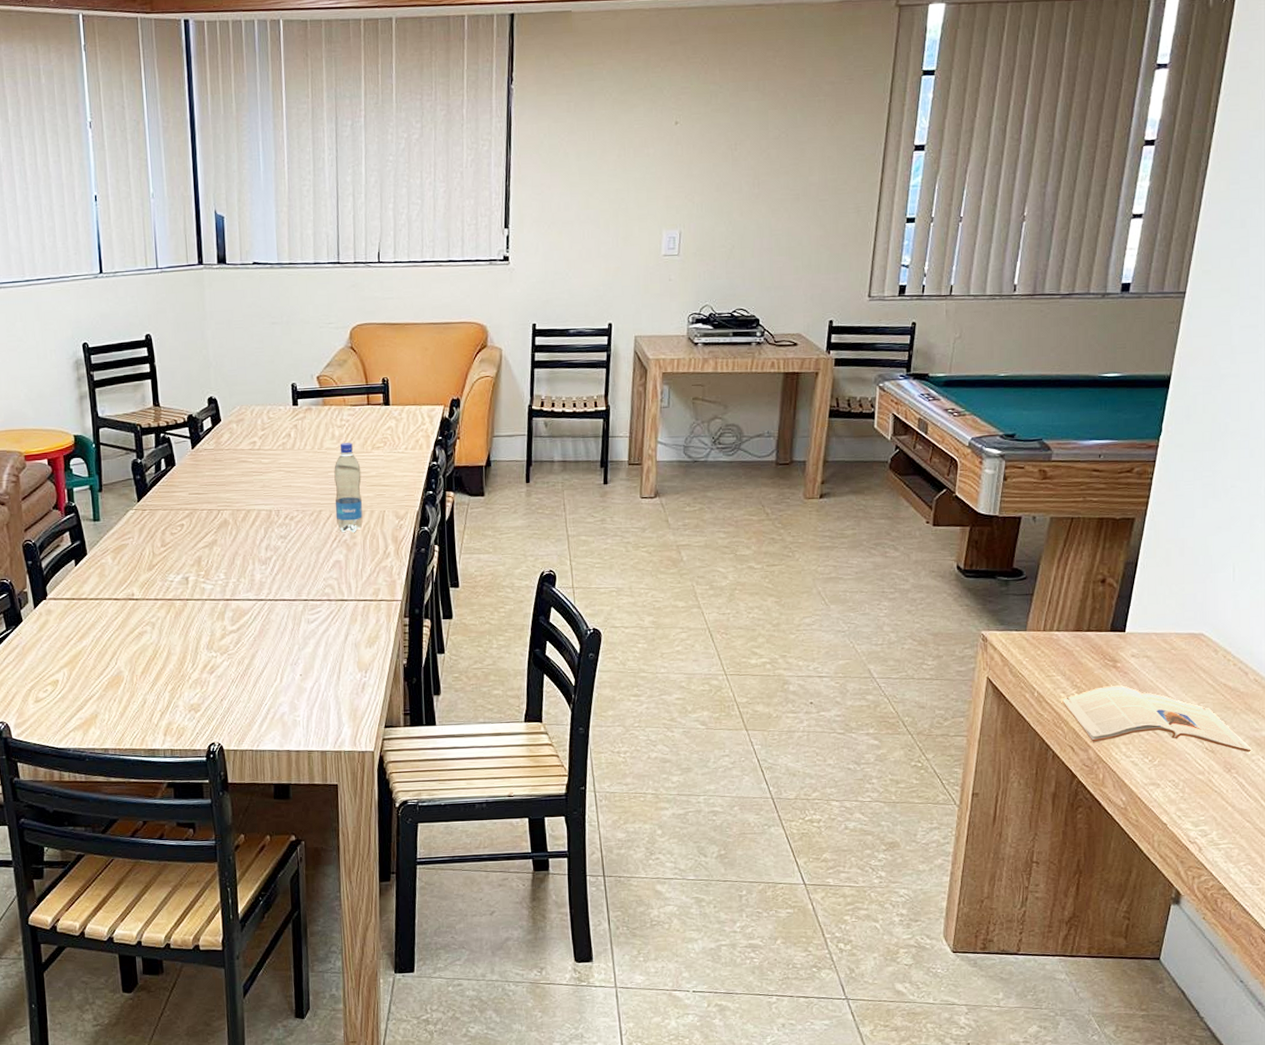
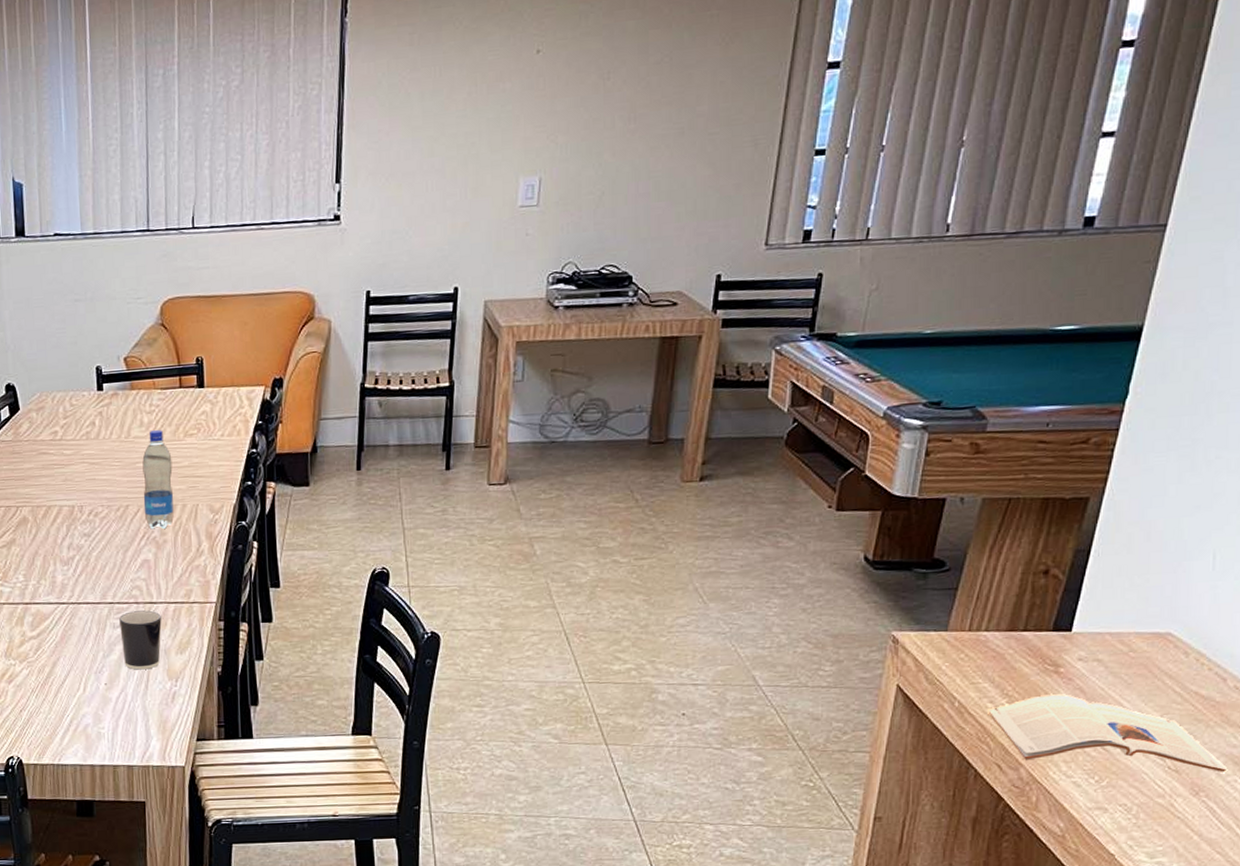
mug: none [313,607,352,662] -> present [119,610,162,670]

